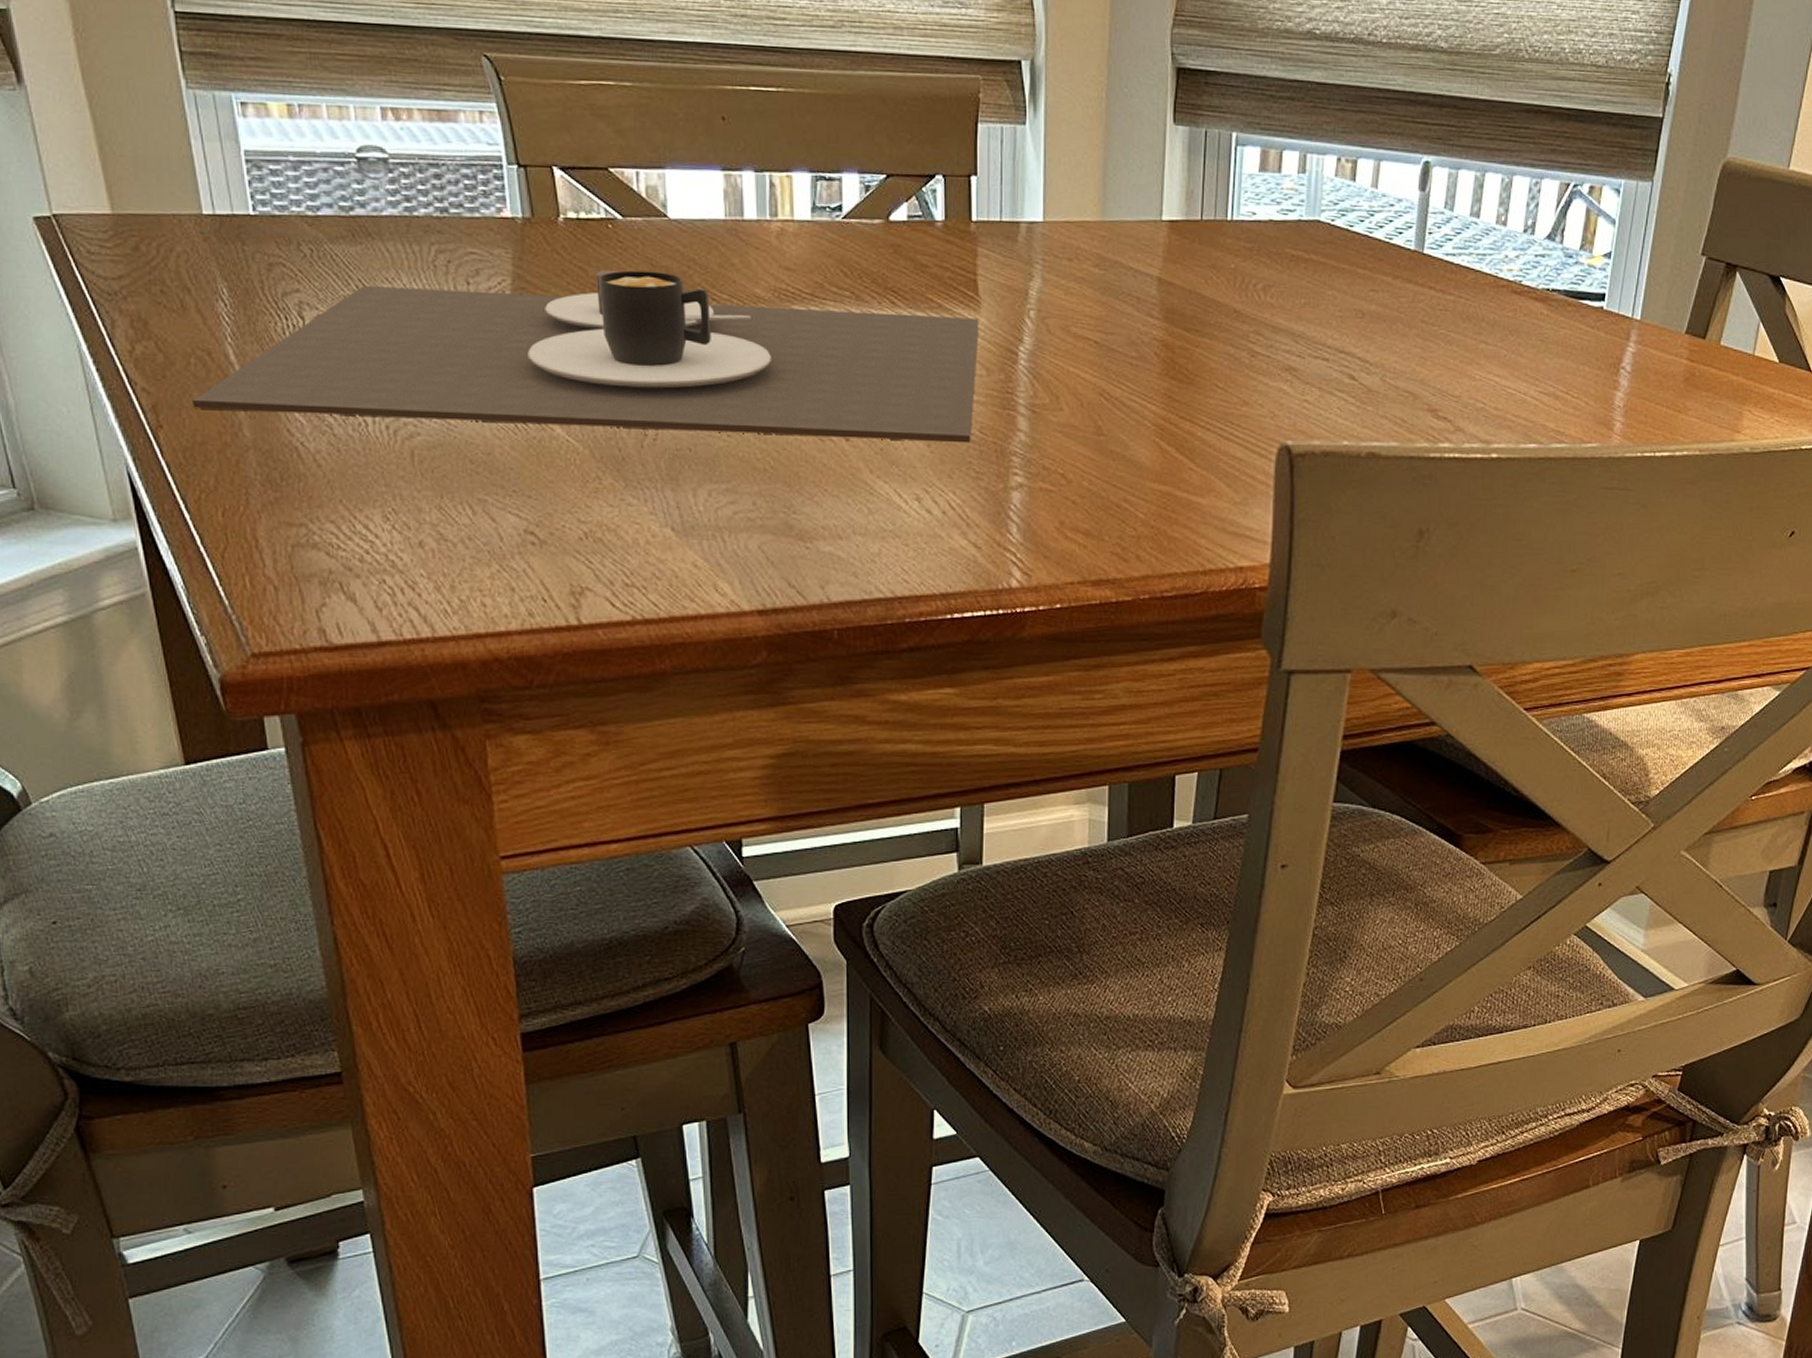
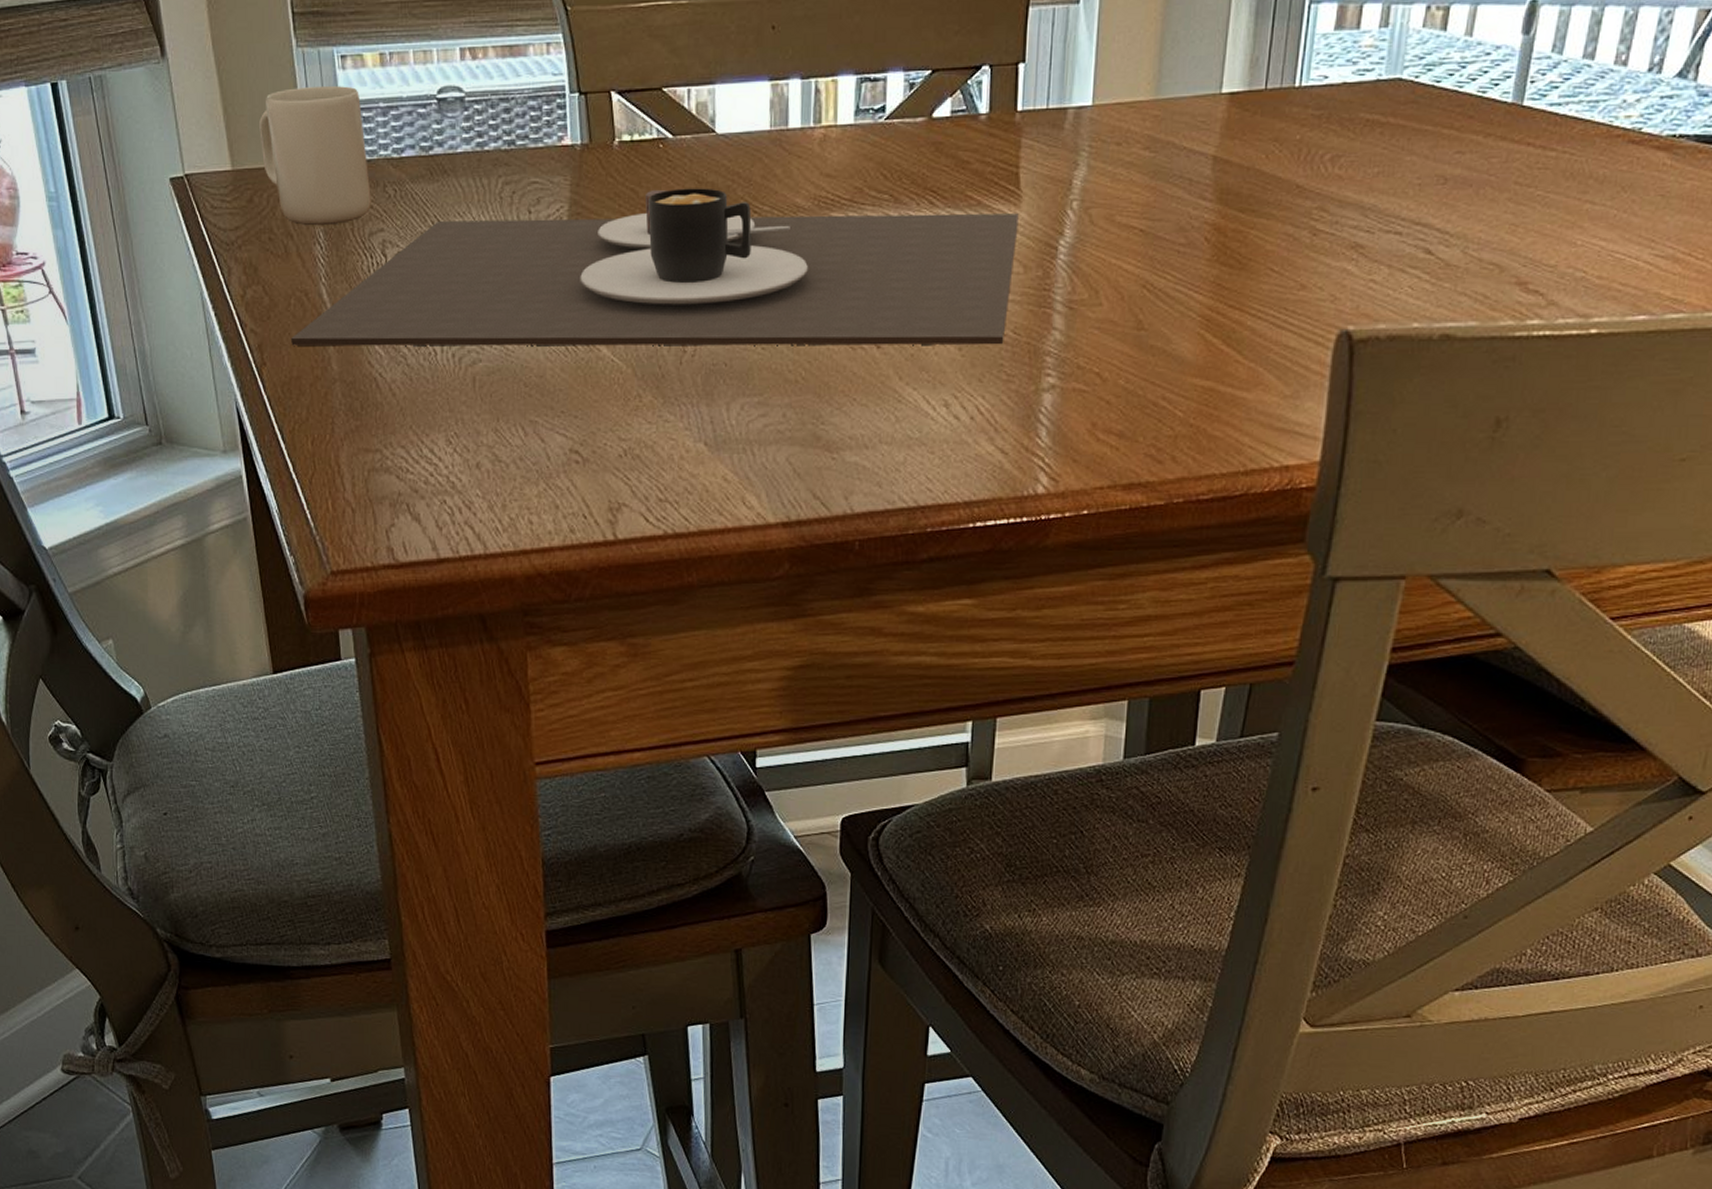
cup: none [144,131,284,282] -> present [259,85,371,226]

